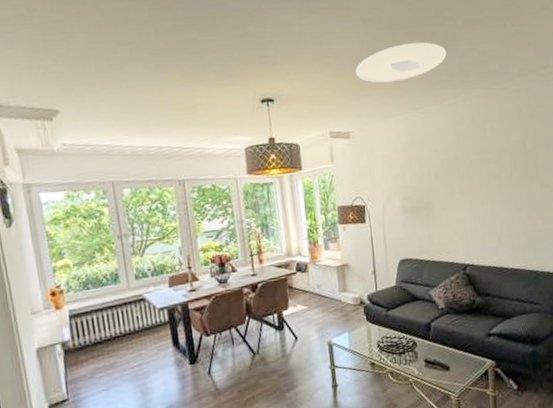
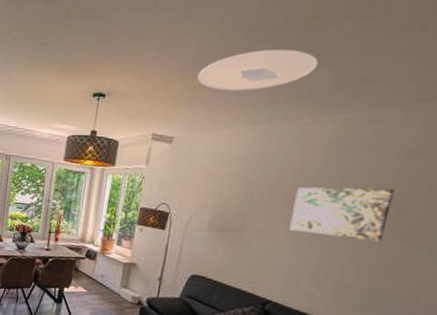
wall art: none [461,147,529,198] -> present [289,187,395,242]

